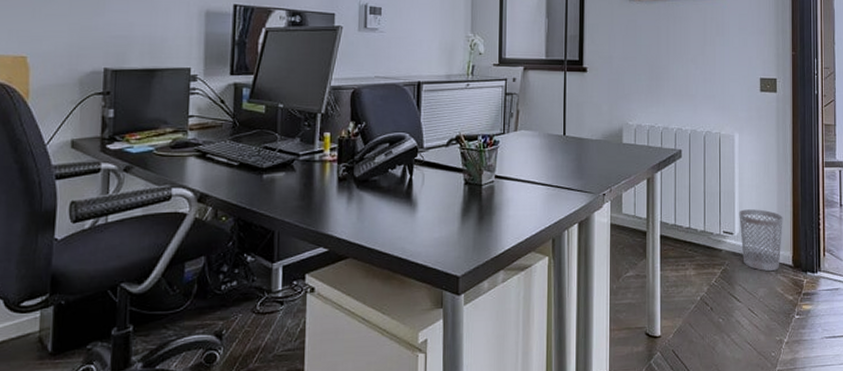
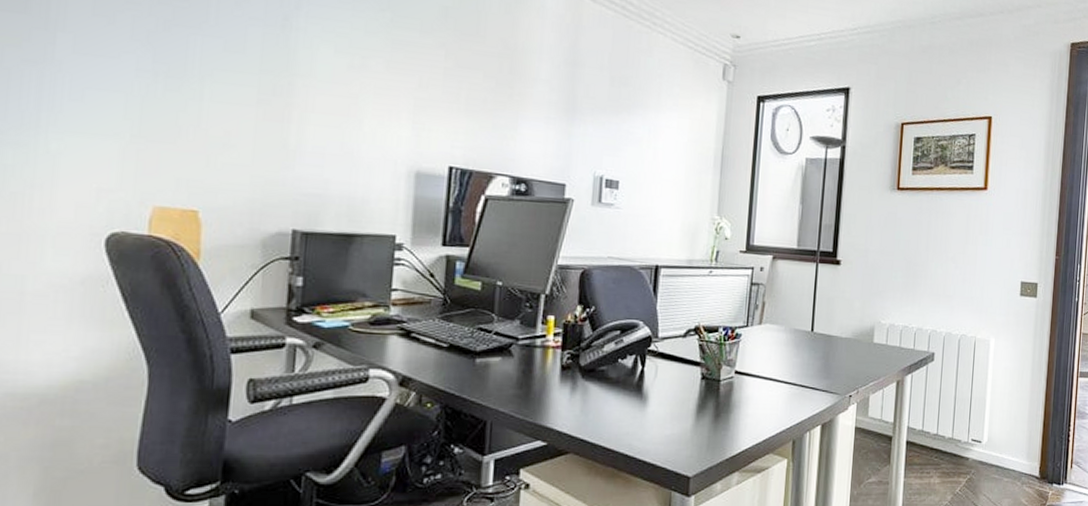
wastebasket: present [739,209,783,271] -> none [988,417,1033,481]

